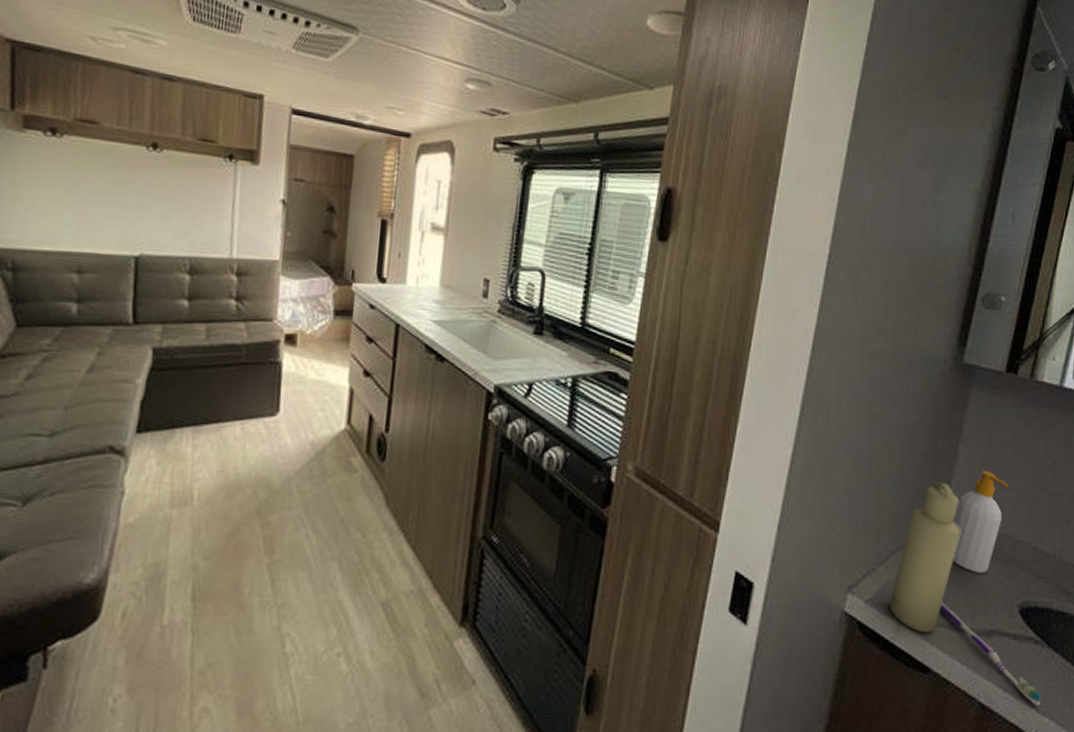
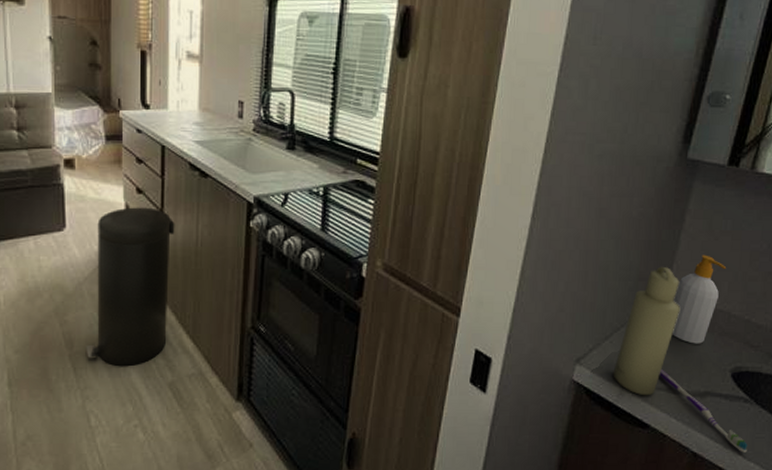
pedal bin: none [288,391,404,581] -> present [86,207,175,367]

